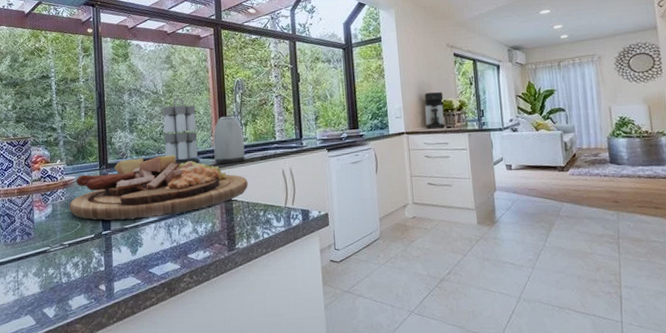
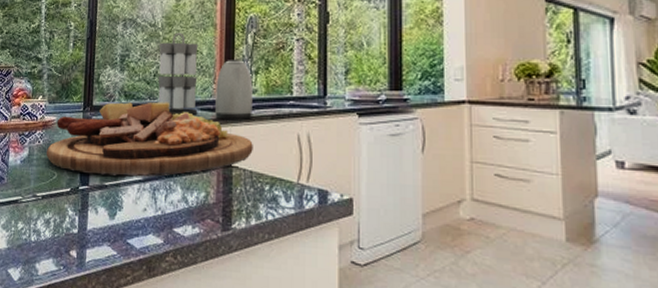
coffee maker: present [424,92,445,129] -> none [496,50,526,100]

